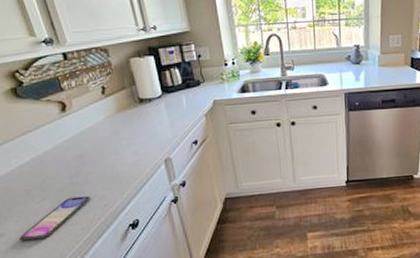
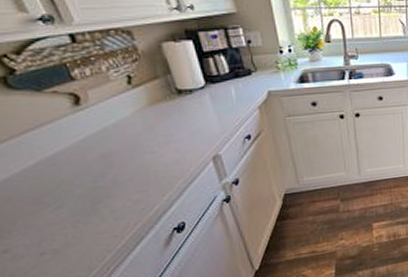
smartphone: present [18,196,90,241] -> none [29,200,122,256]

